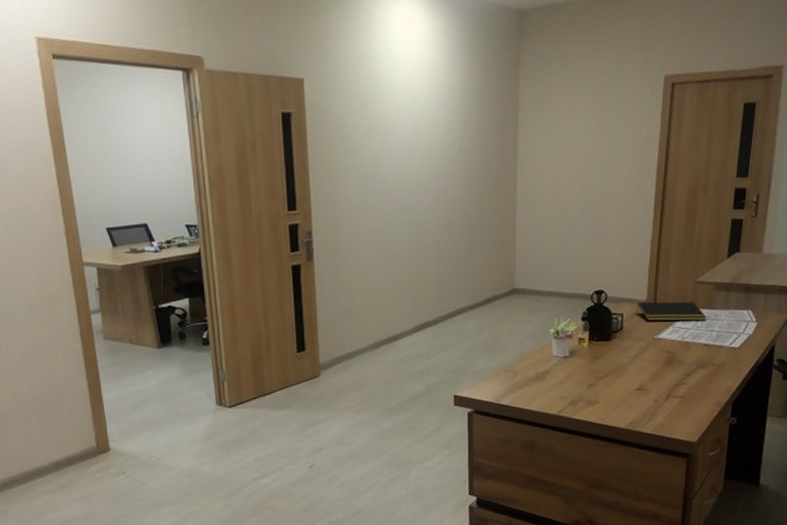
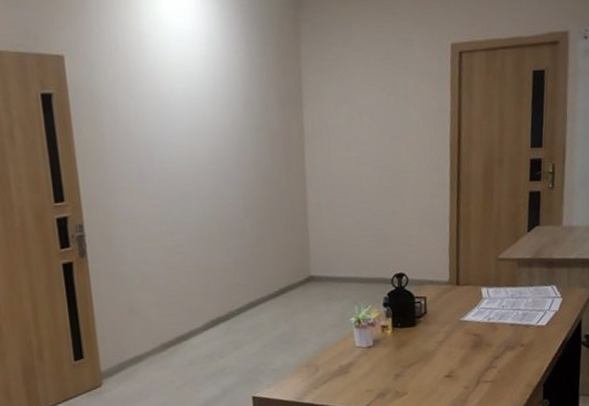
notepad: present [636,301,706,321] -> none [439,280,511,303]

